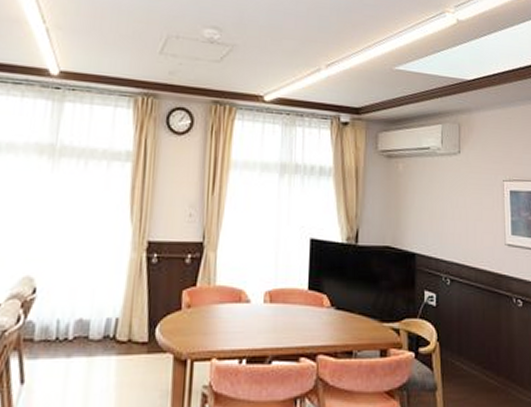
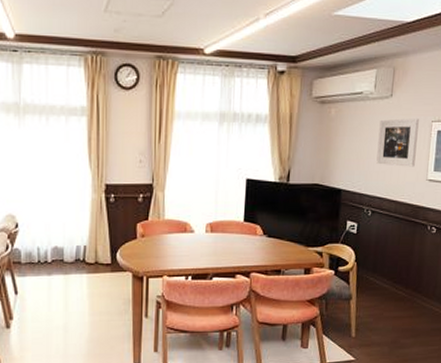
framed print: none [450,177,491,230] -> present [376,118,419,167]

